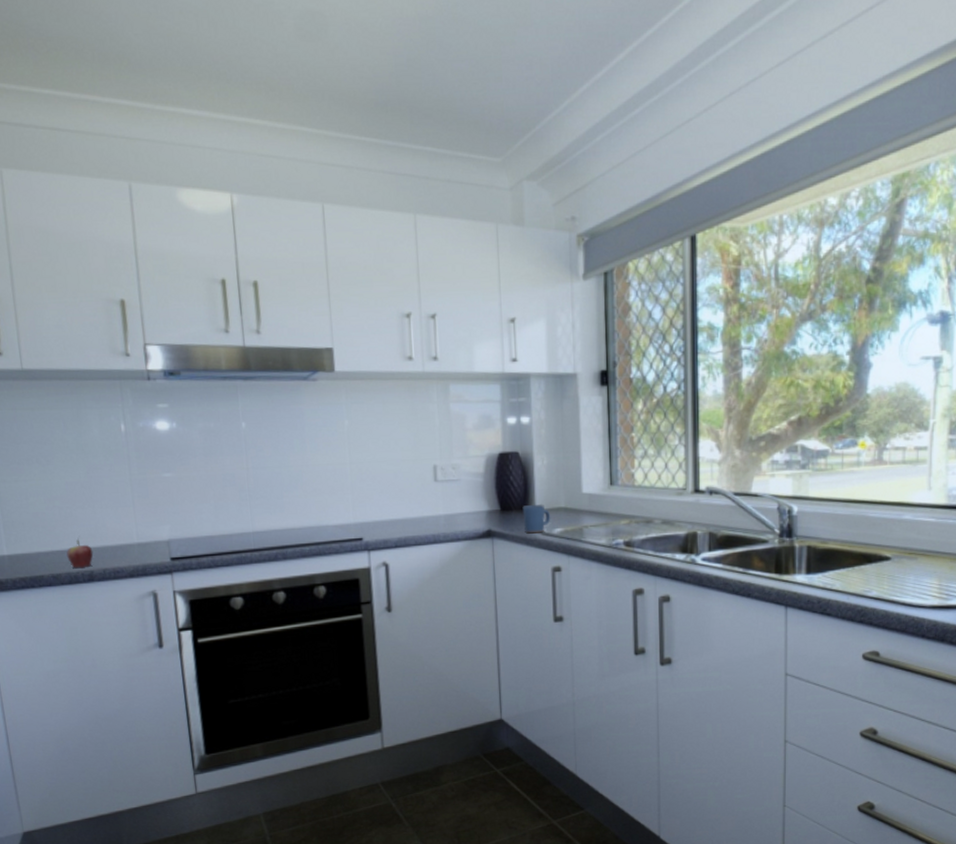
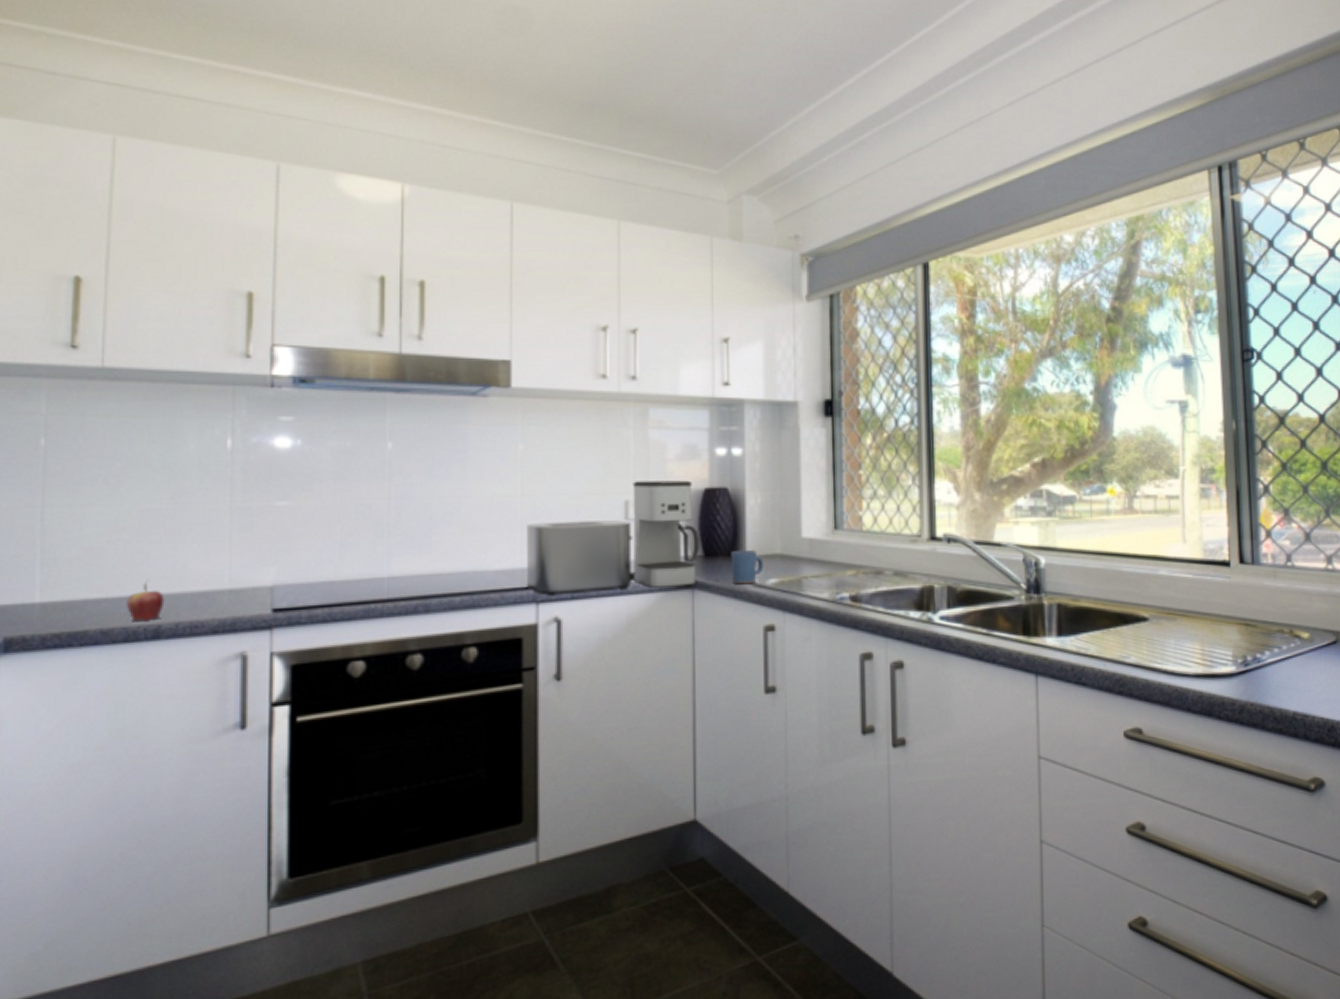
toaster: none [355,482,445,546] -> present [525,519,635,597]
coffee maker: none [439,446,497,538] -> present [632,480,699,589]

